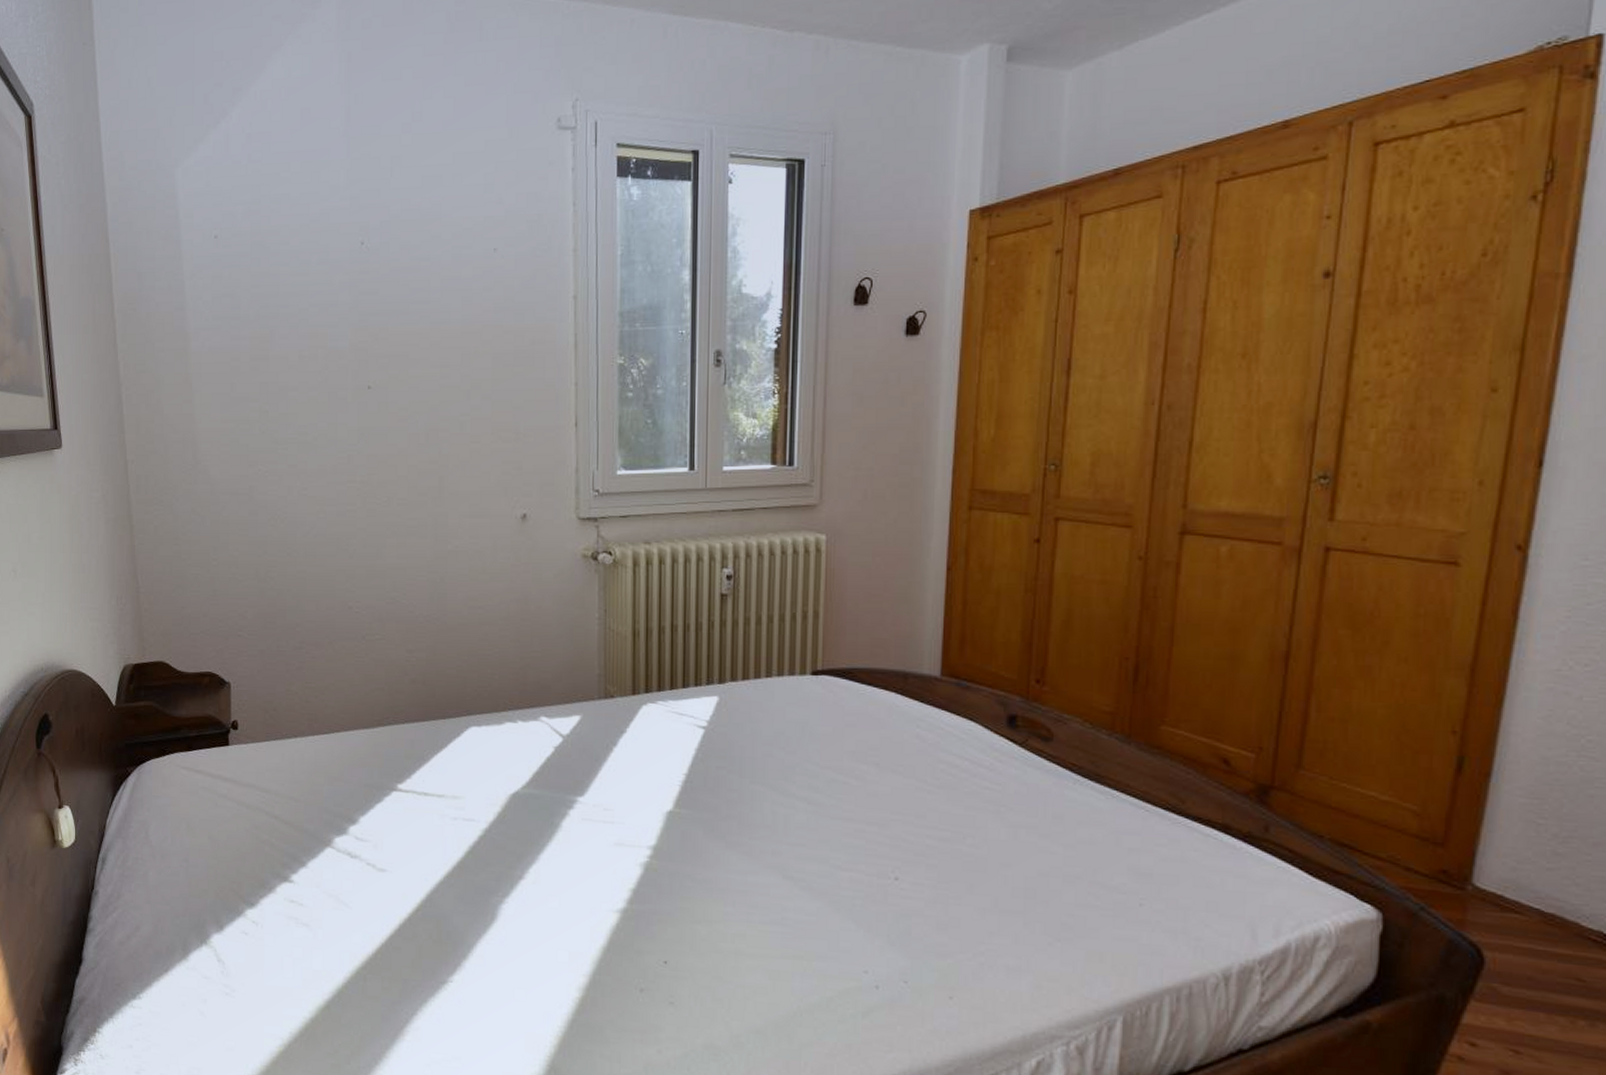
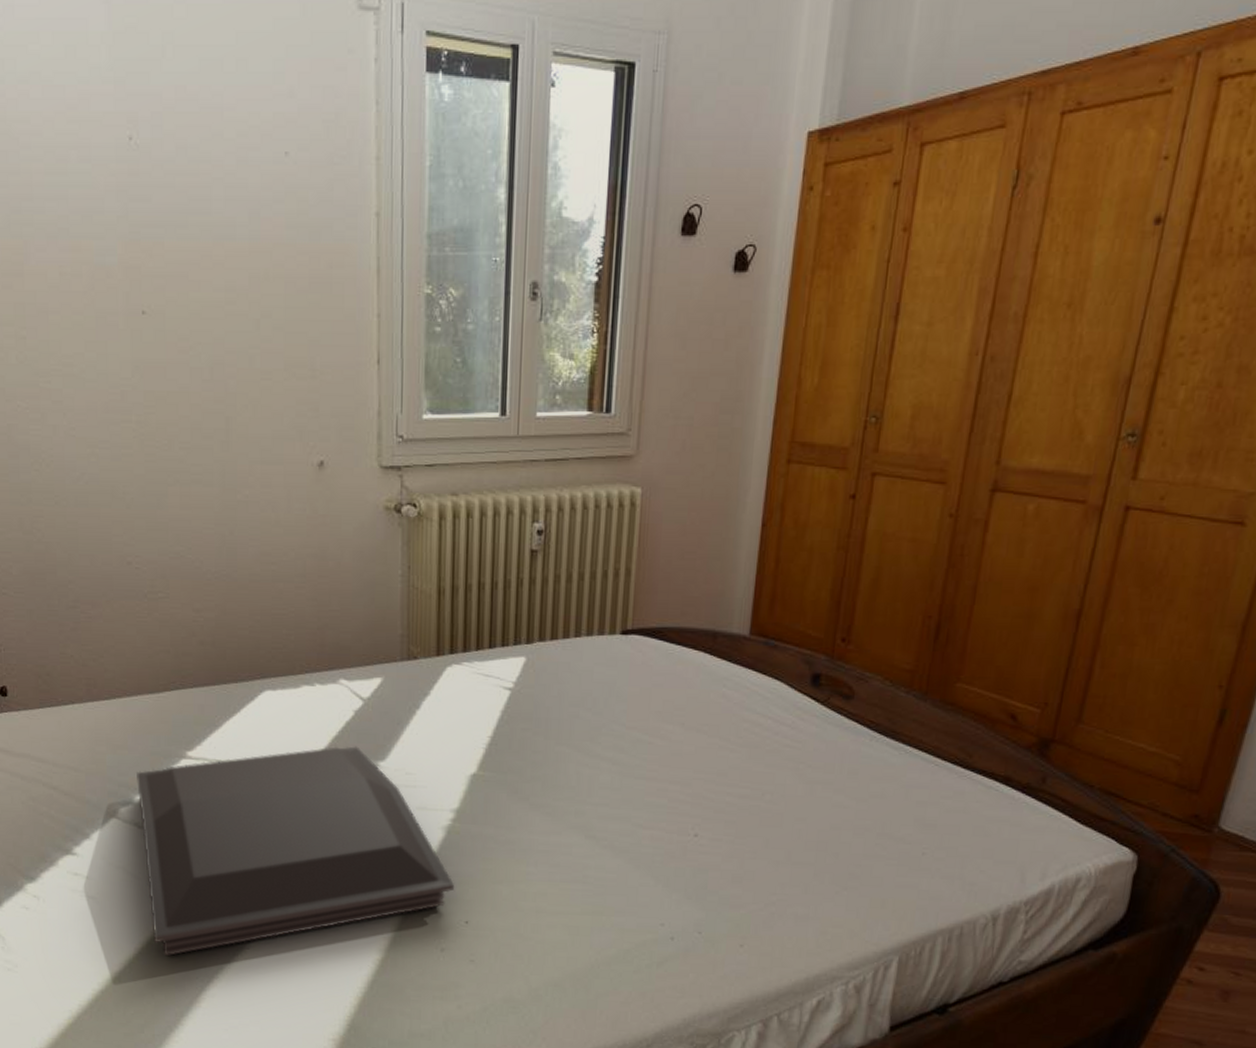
serving tray: none [351,781,654,987] -> present [137,746,455,957]

